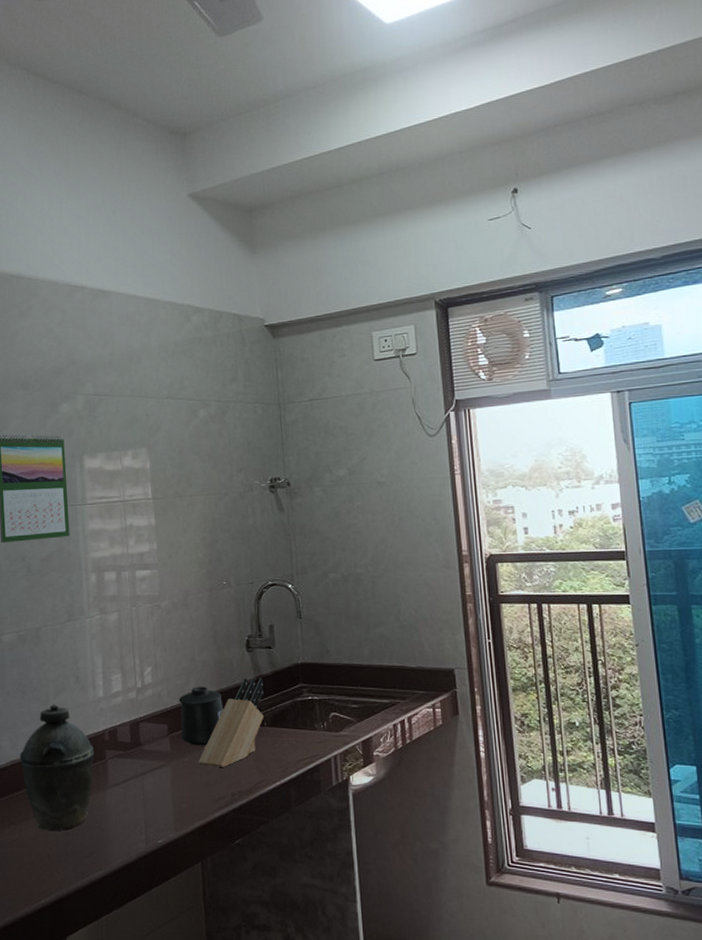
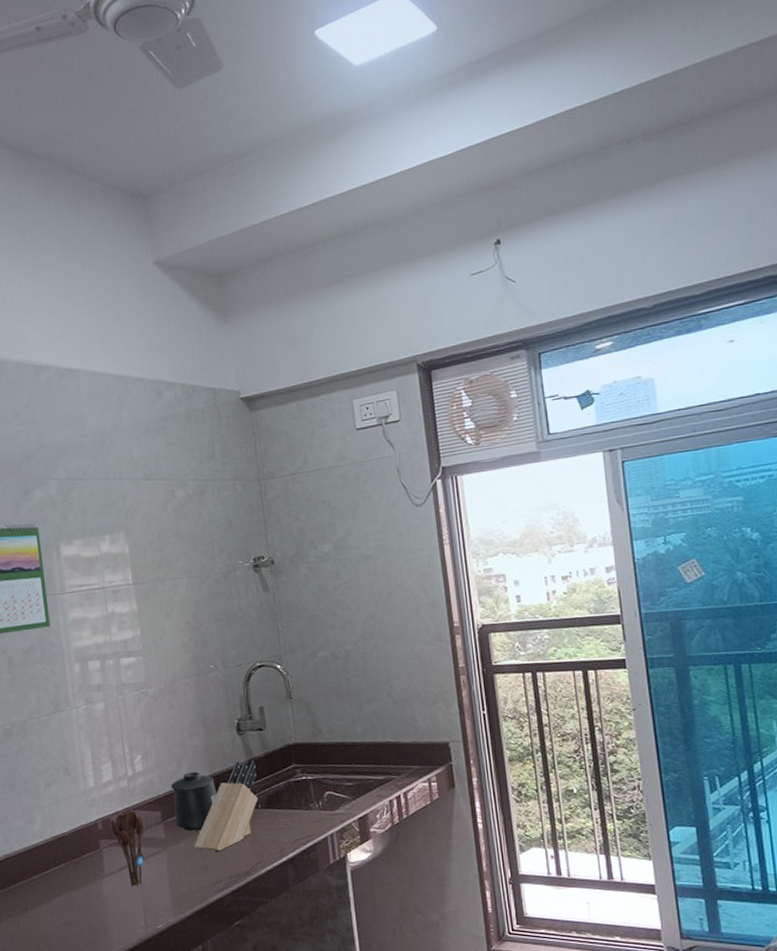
kettle: present [20,704,95,832] -> none [13,796,89,922]
utensil holder: none [118,722,152,800] -> present [111,810,146,887]

